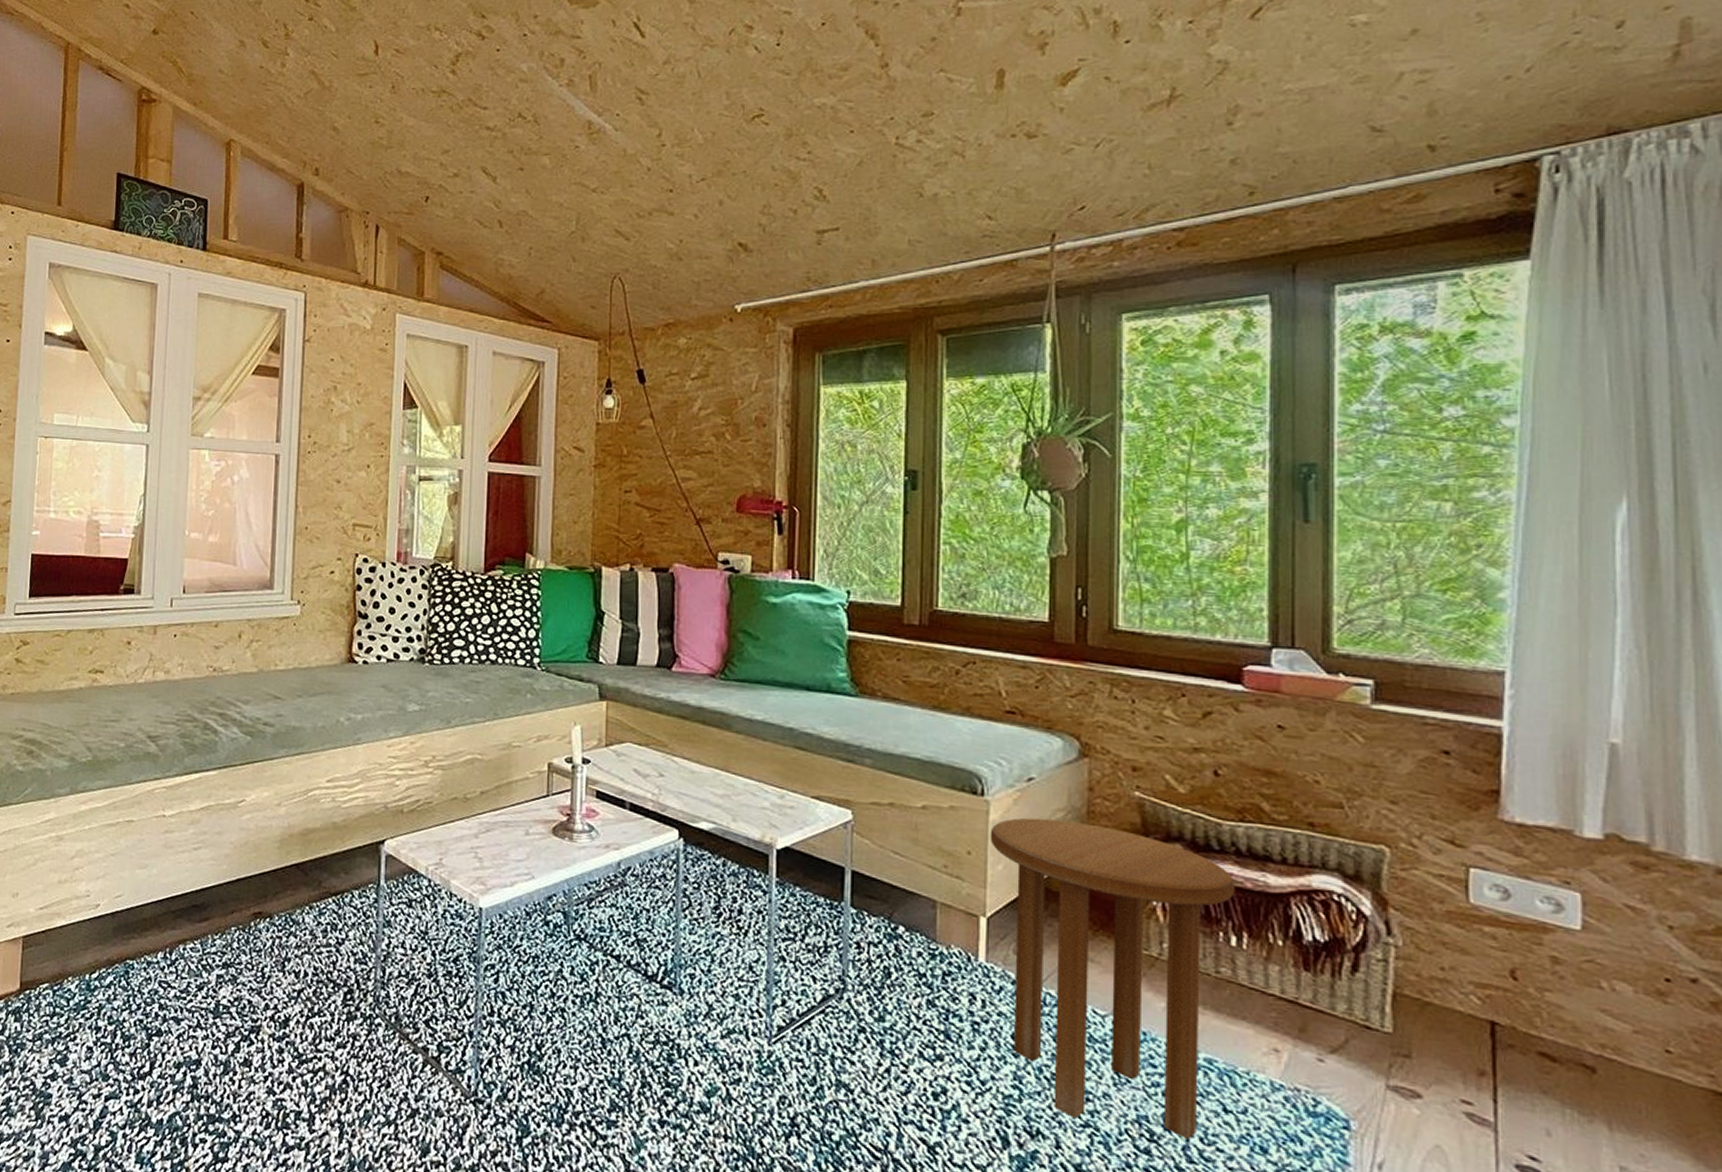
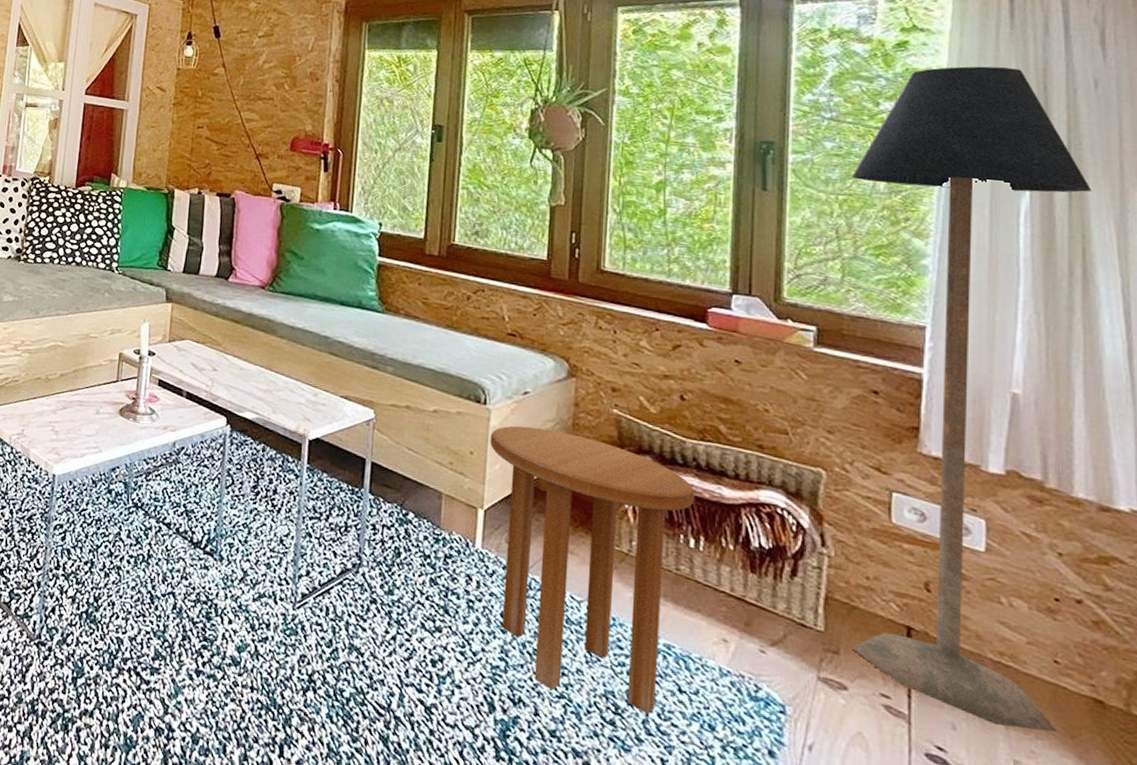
floor lamp: none [1411,354,1703,1132] -> present [852,66,1093,732]

